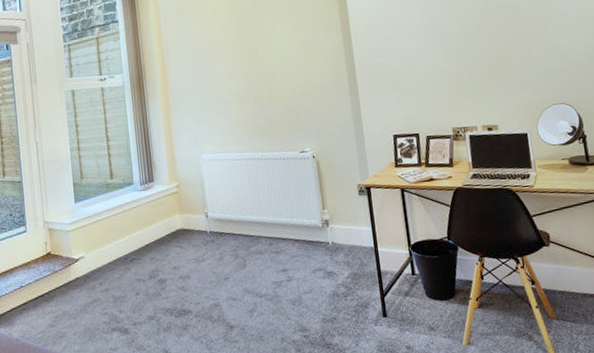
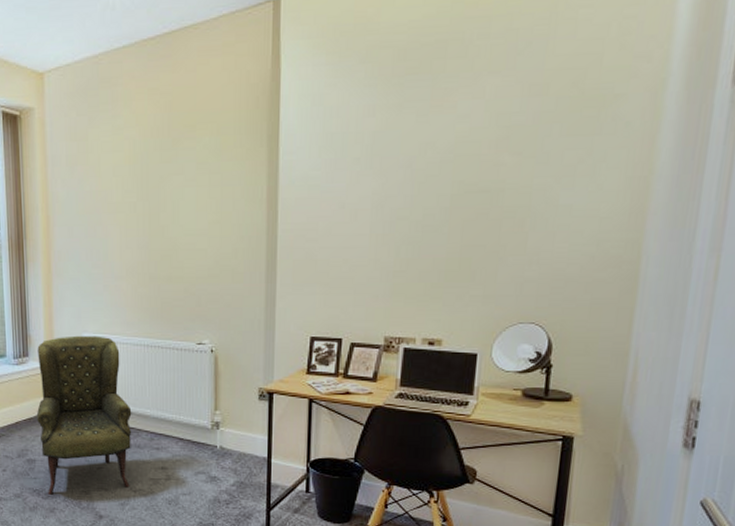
armchair: none [161,155,255,312] -> present [36,335,132,495]

